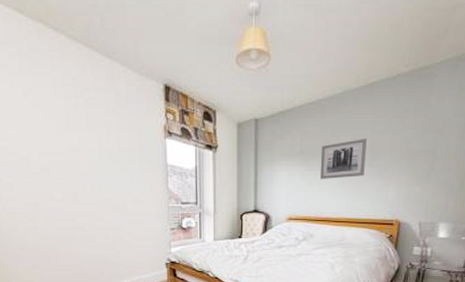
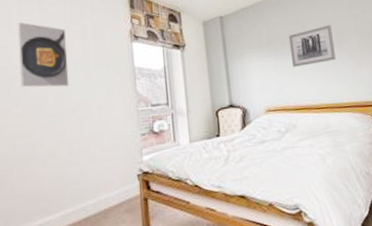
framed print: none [54,106,106,177] -> present [18,22,69,88]

